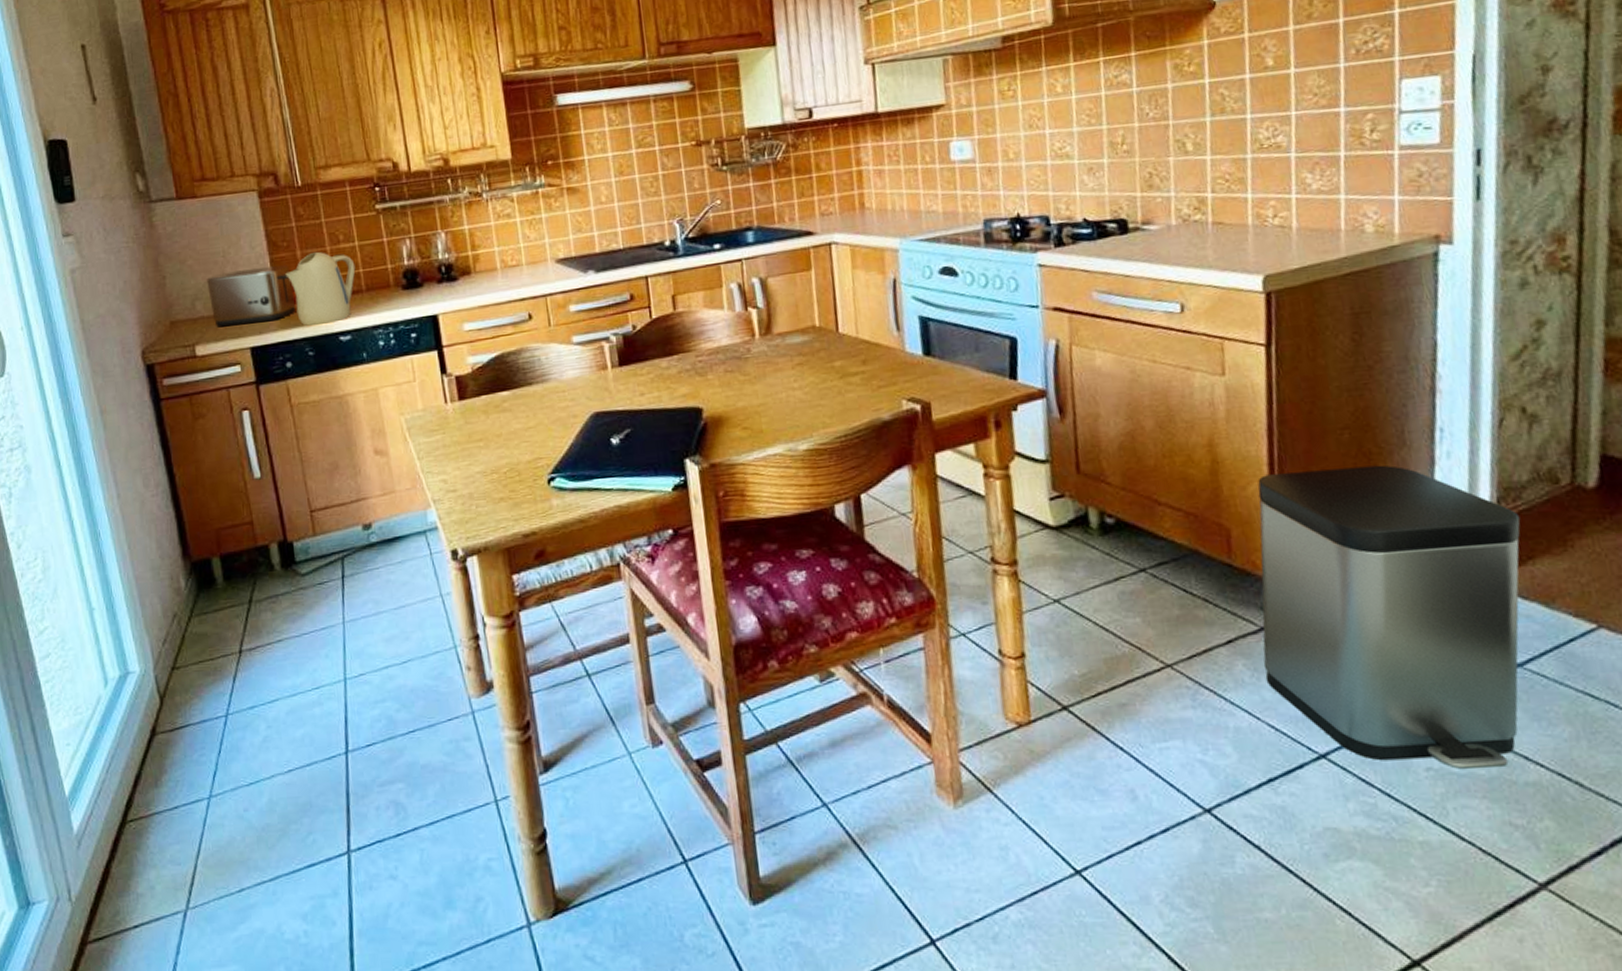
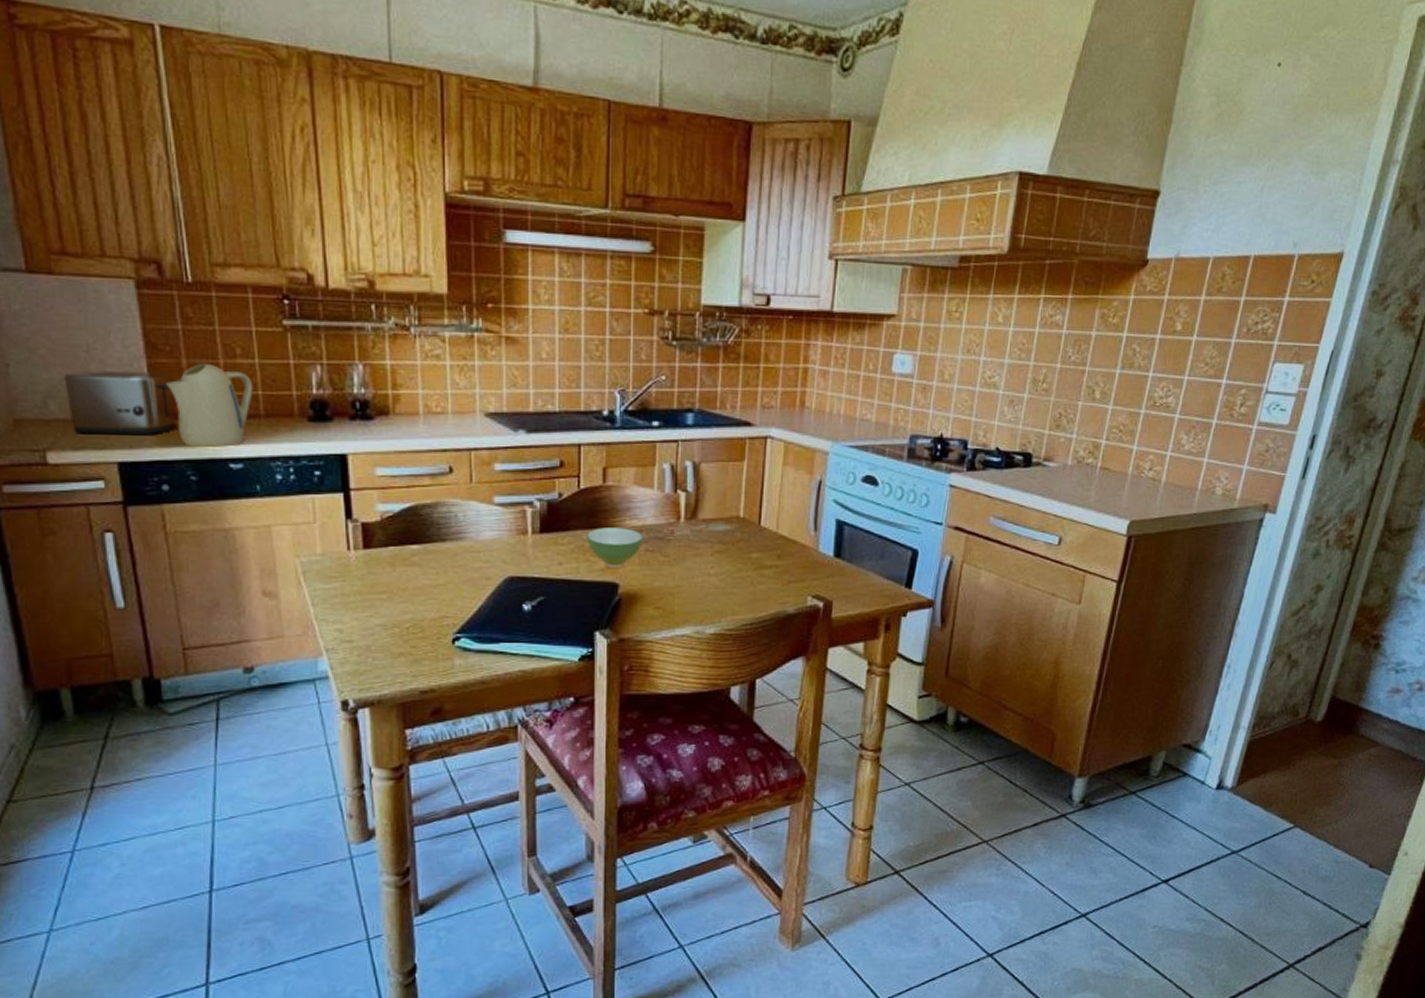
bowl: none [663,351,721,394] -> present [585,527,643,569]
pedal bin: present [1257,465,1521,770] -> none [1057,691,1265,928]

